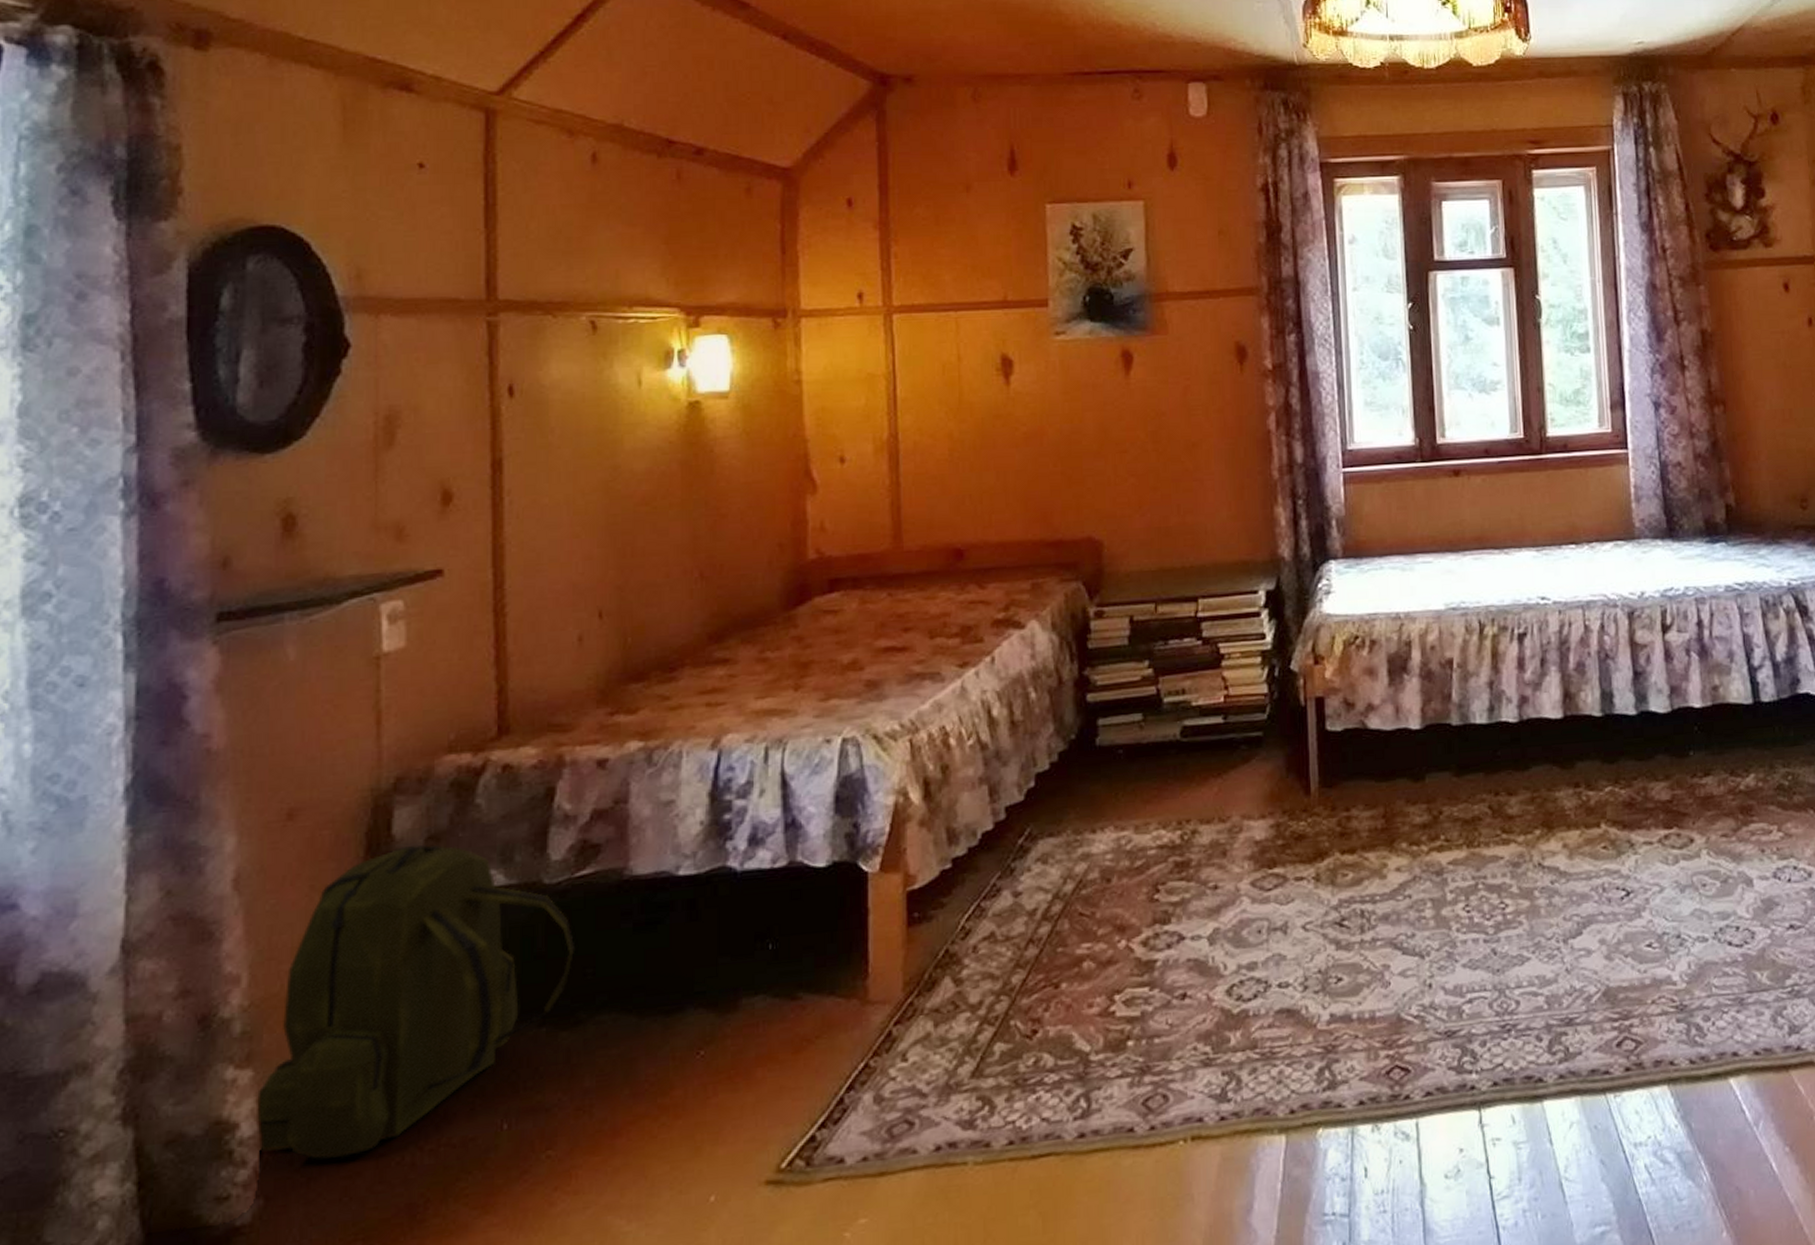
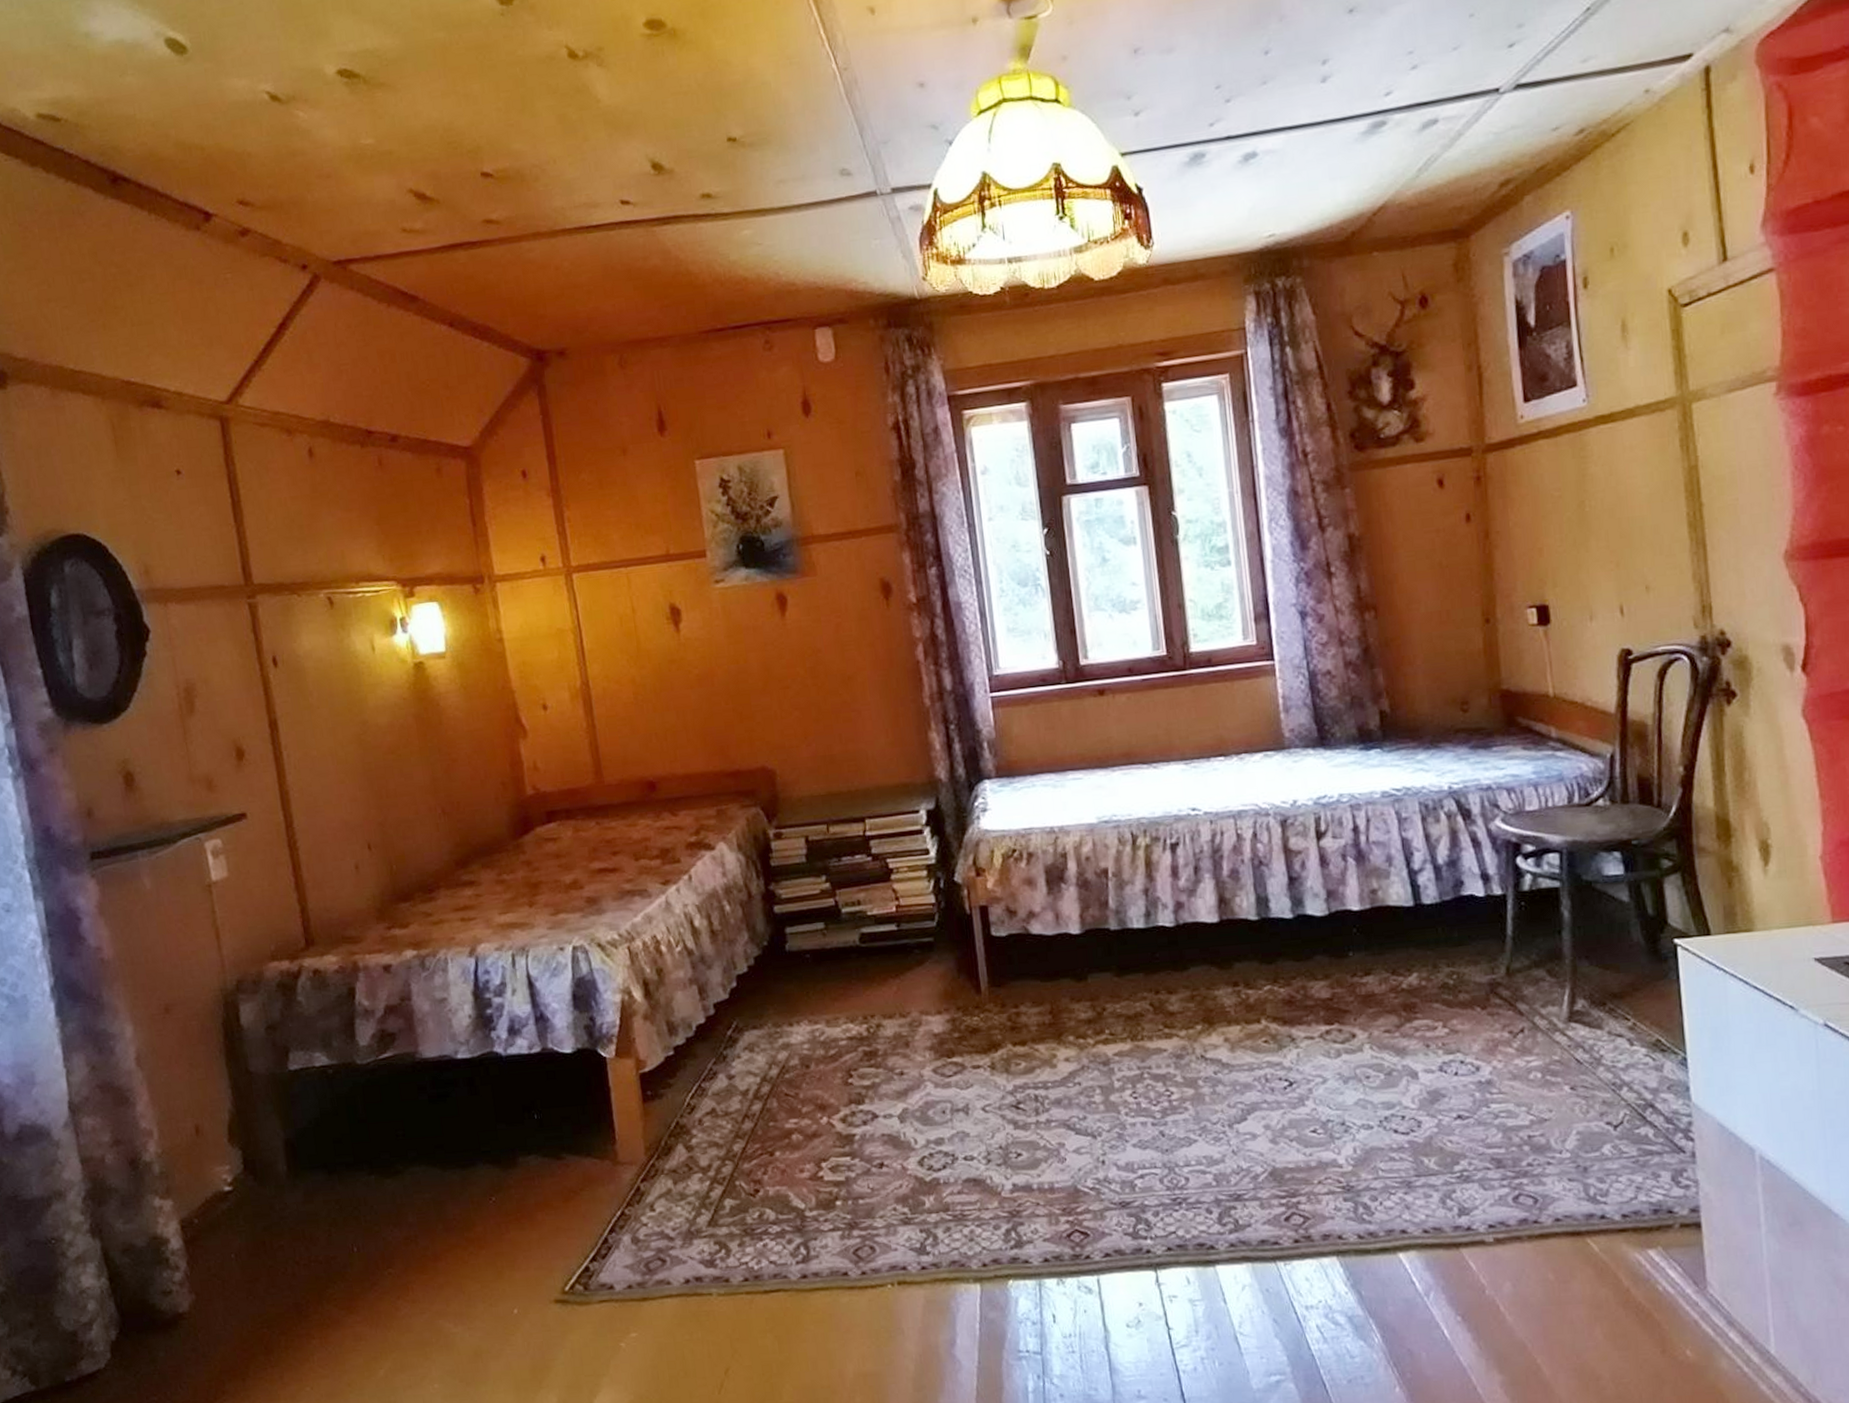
backpack: present [256,844,576,1160] -> none [177,1032,388,1268]

